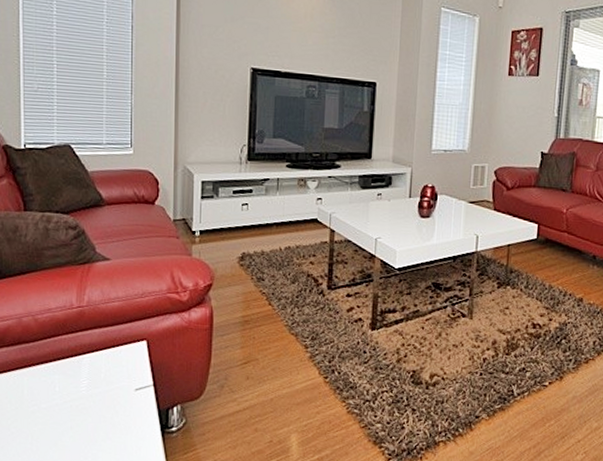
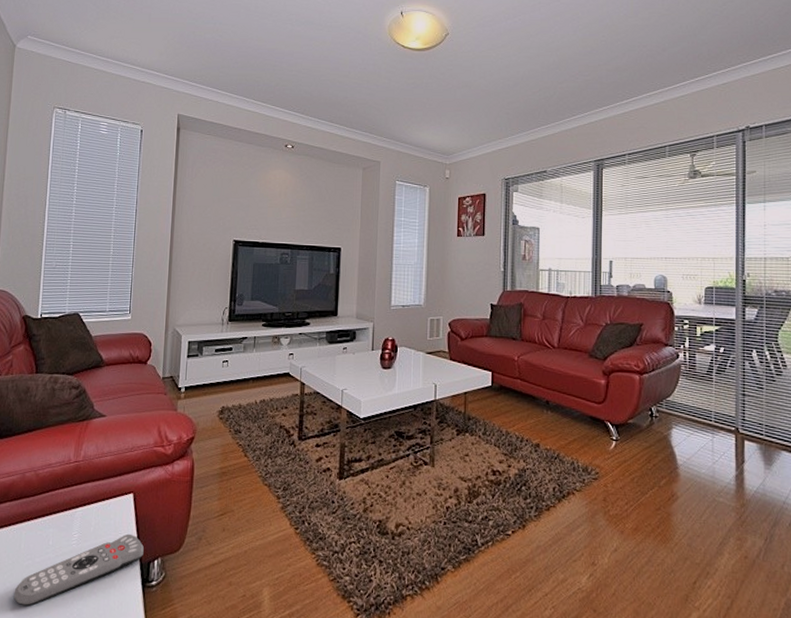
remote control: none [20,381,161,451] -> present [13,533,144,606]

